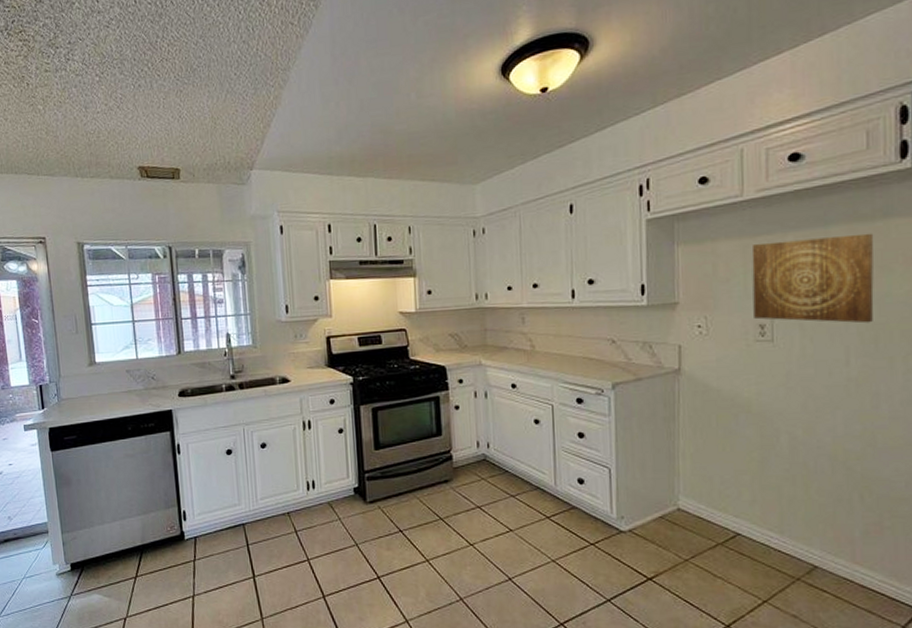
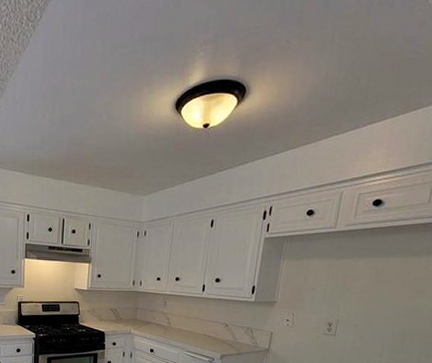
wall art: present [751,233,874,324] -> none [326,264,419,329]

